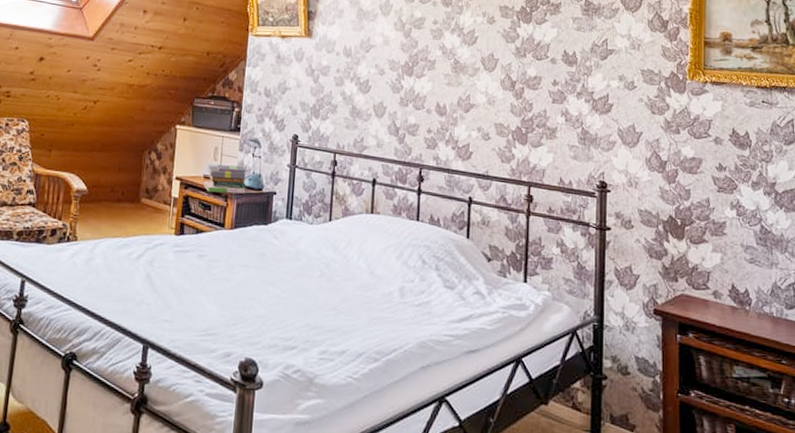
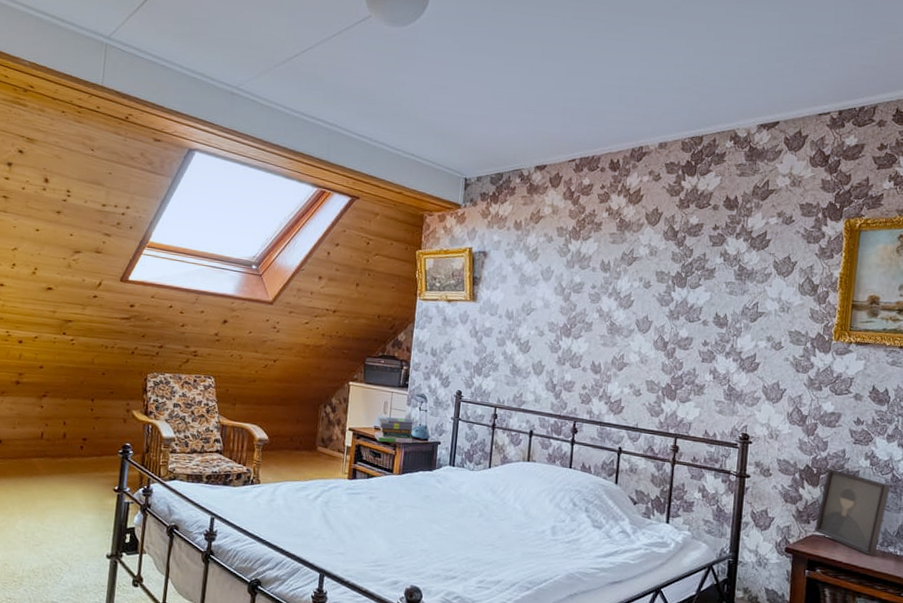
picture frame: none [683,219,761,318] -> present [814,468,891,556]

